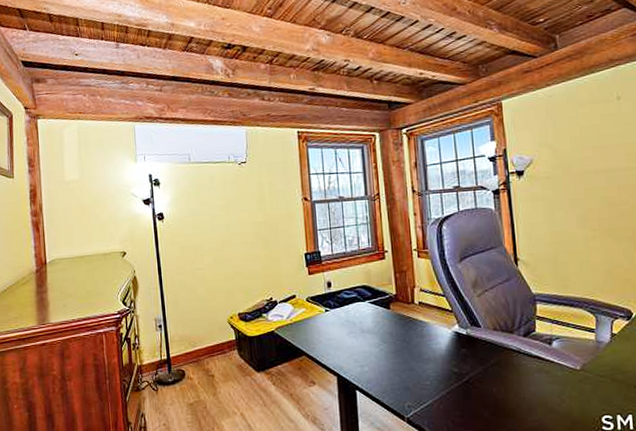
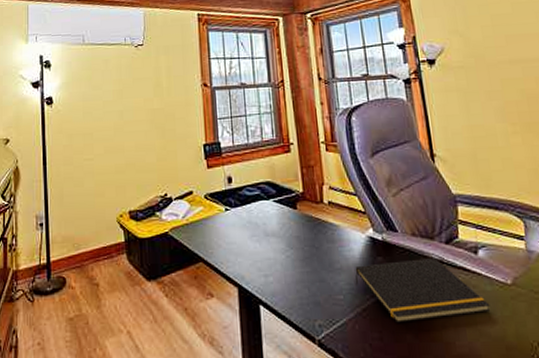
notepad: none [441,349,560,403] -> present [355,258,491,323]

